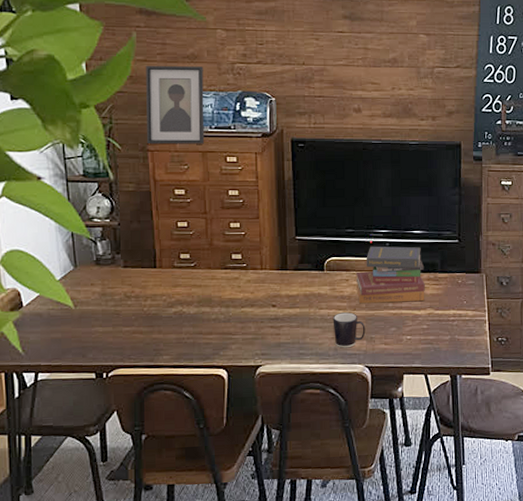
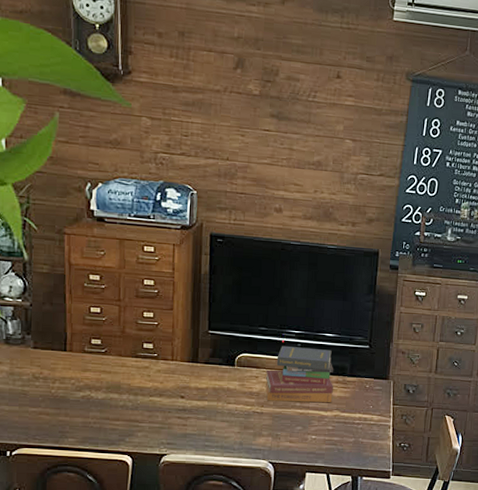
picture frame: present [146,65,205,145] -> none [64,147,126,232]
mug: present [332,312,366,348] -> none [240,408,272,443]

